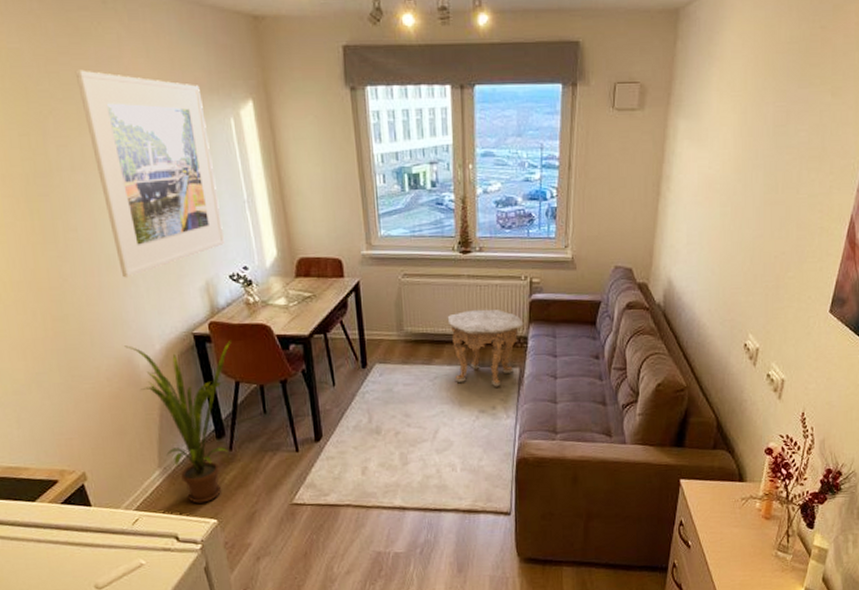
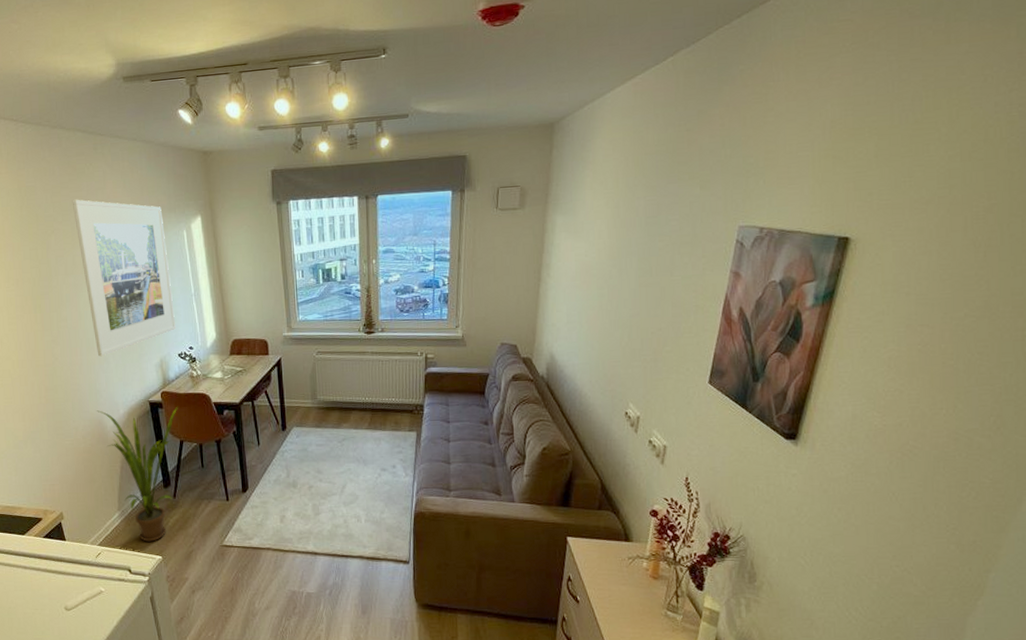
side table: present [447,309,524,387] -> none [354,381,420,449]

